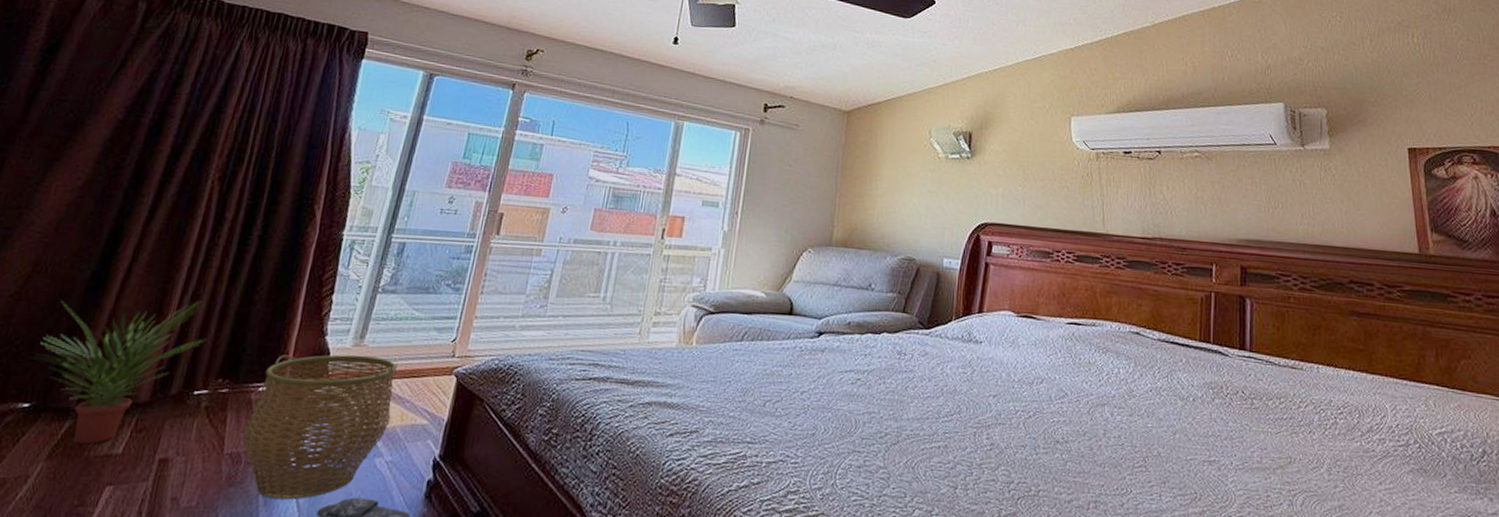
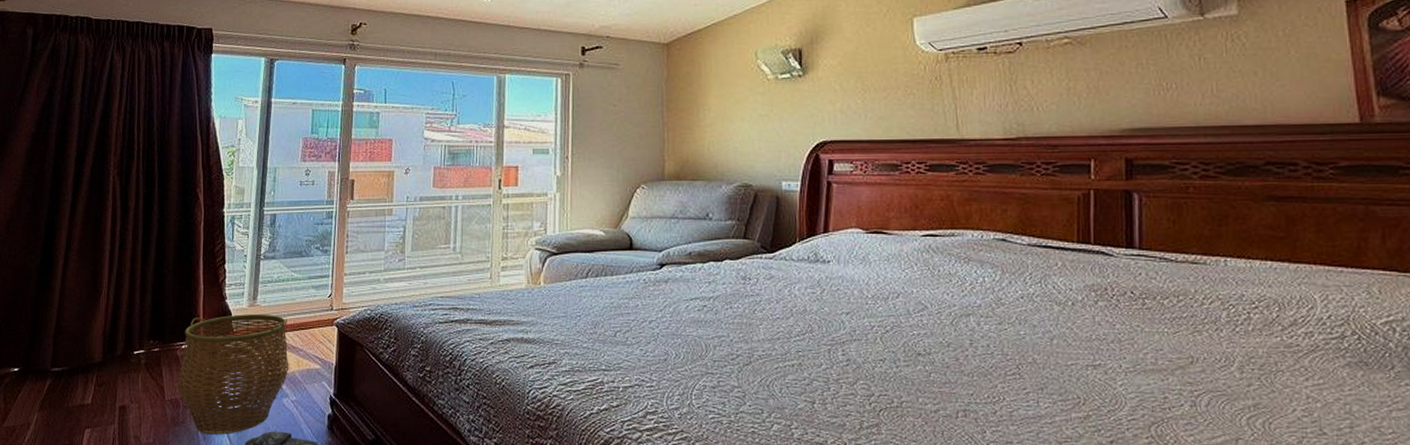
potted plant: present [35,300,206,445] -> none [14,278,135,398]

